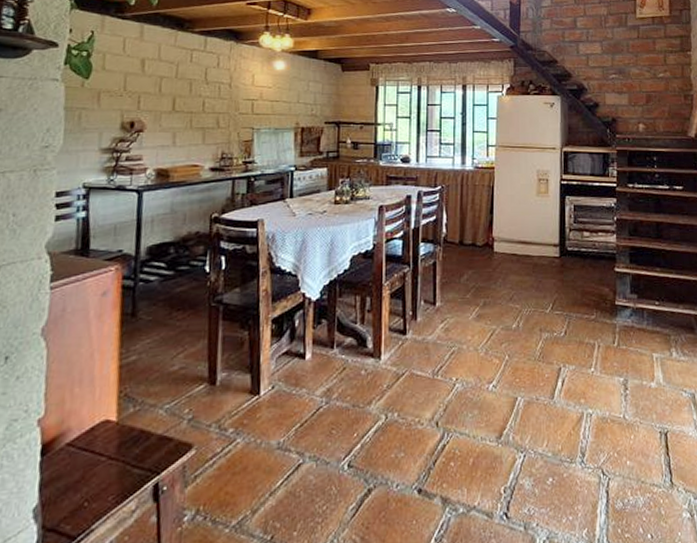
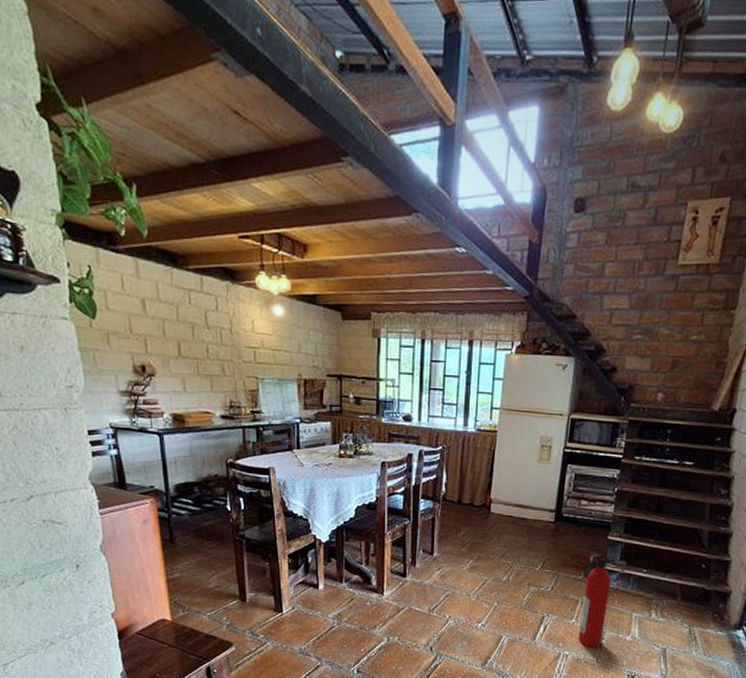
fire extinguisher: none [596,287,626,401] -> present [578,553,613,647]

